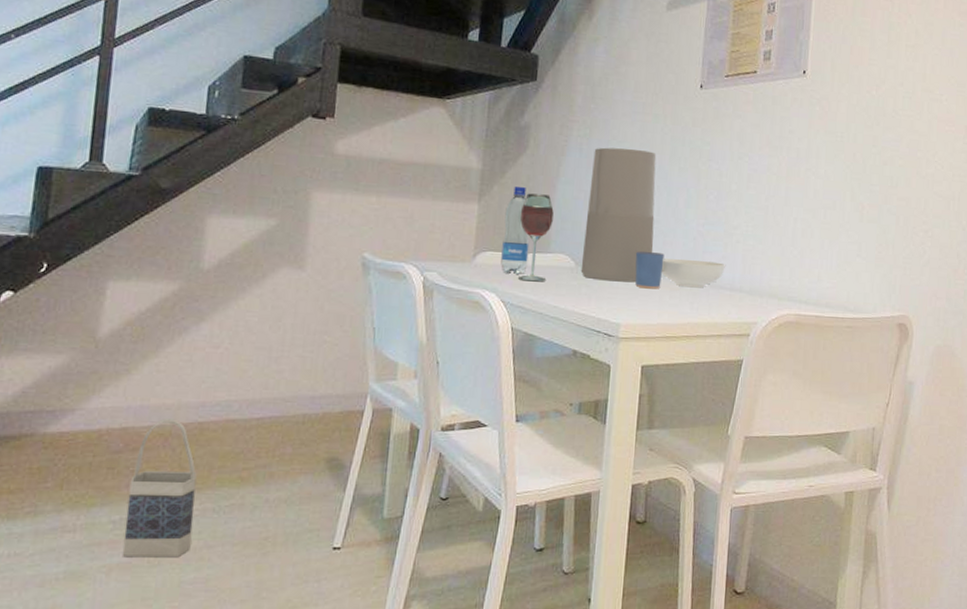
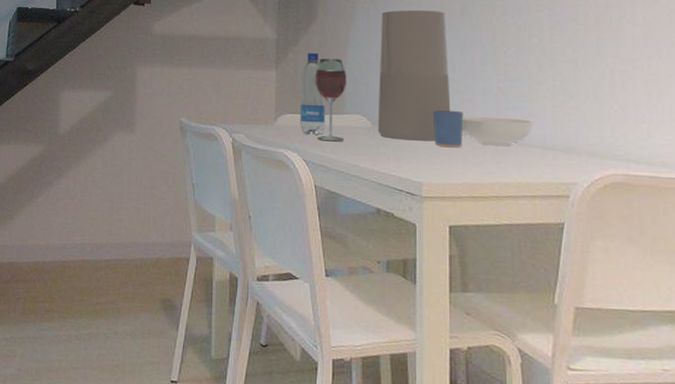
bag: present [122,419,197,558] -> none [13,257,63,375]

